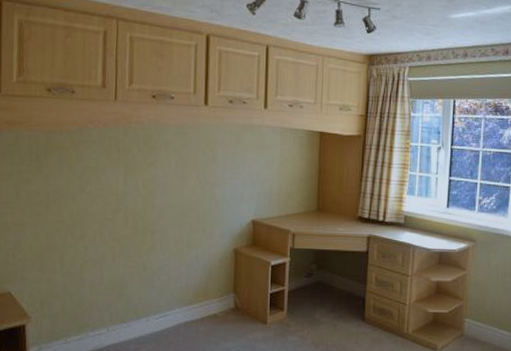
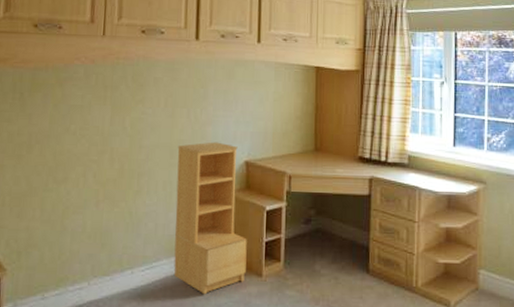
bookshelf: none [186,202,253,340] -> present [174,142,247,295]

